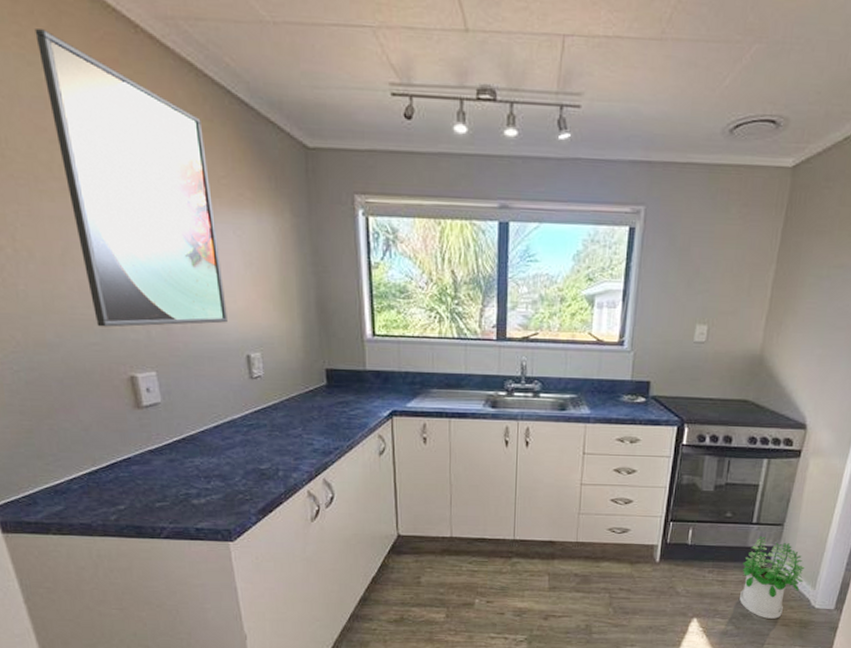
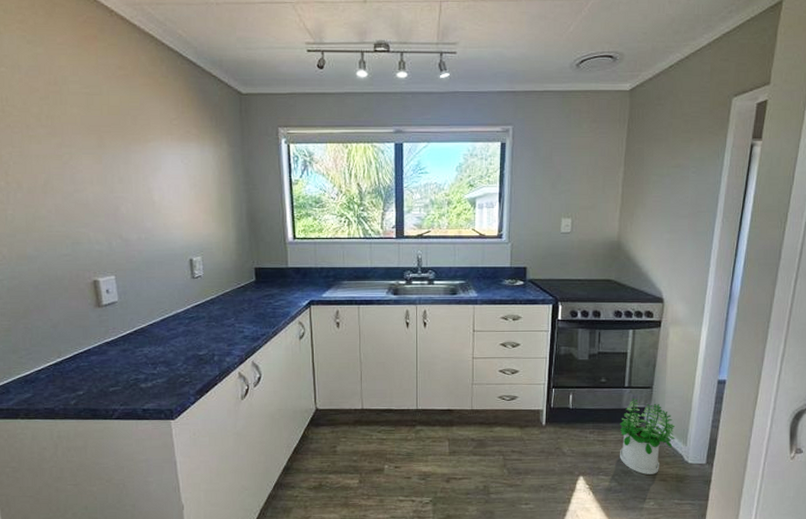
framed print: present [34,29,228,327] -> none [34,17,175,241]

